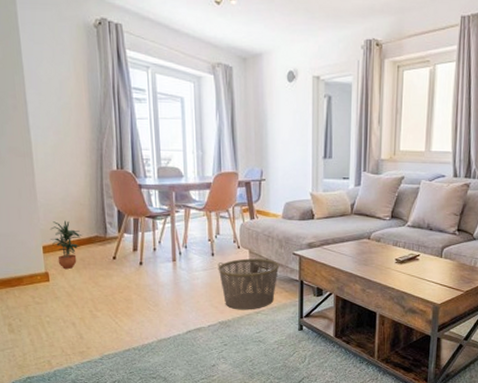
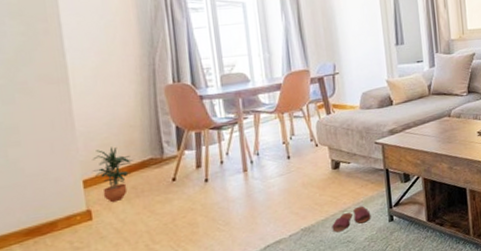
basket: present [217,258,280,310] -> none [295,152,363,212]
slippers: none [246,311,282,331] -> present [332,205,371,233]

